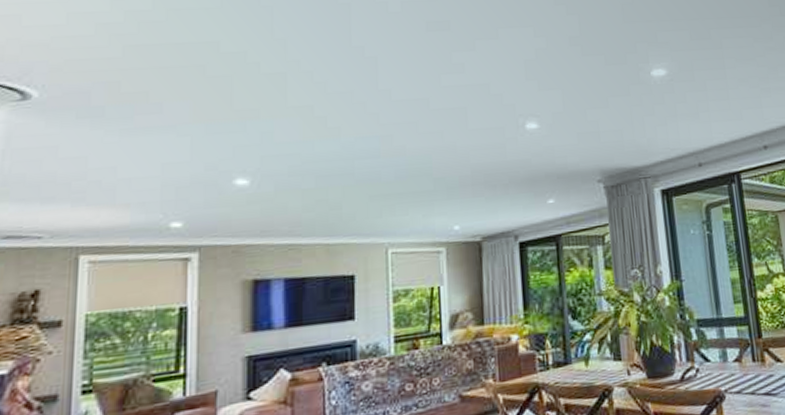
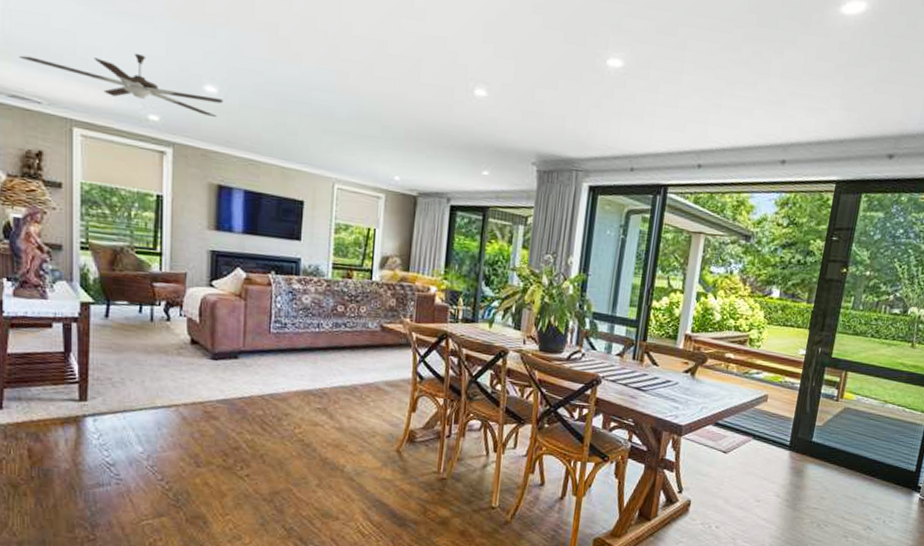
ceiling fan: none [17,163,257,213] -> present [18,53,224,117]

